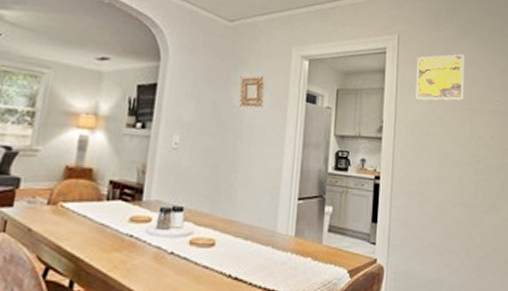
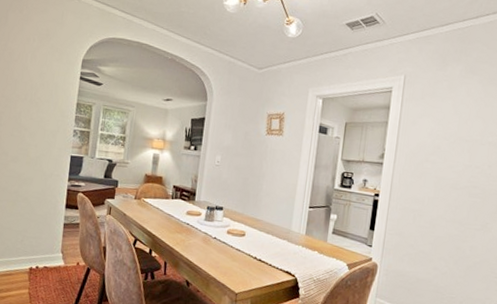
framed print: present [415,54,465,101] -> none [417,91,470,133]

